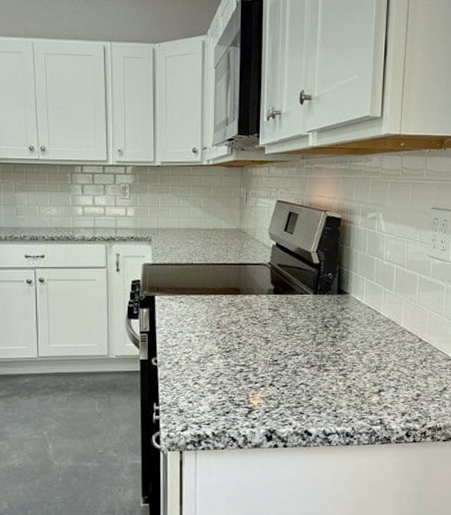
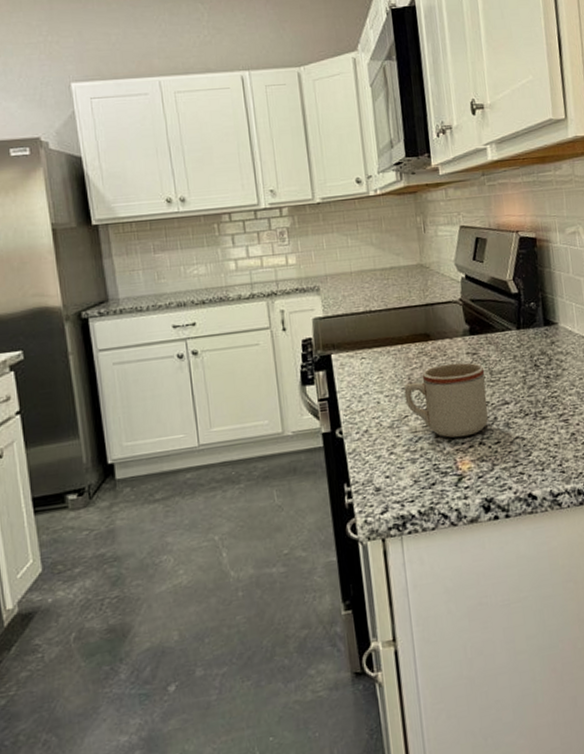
mug: none [212,316,282,378] -> present [404,362,488,438]

